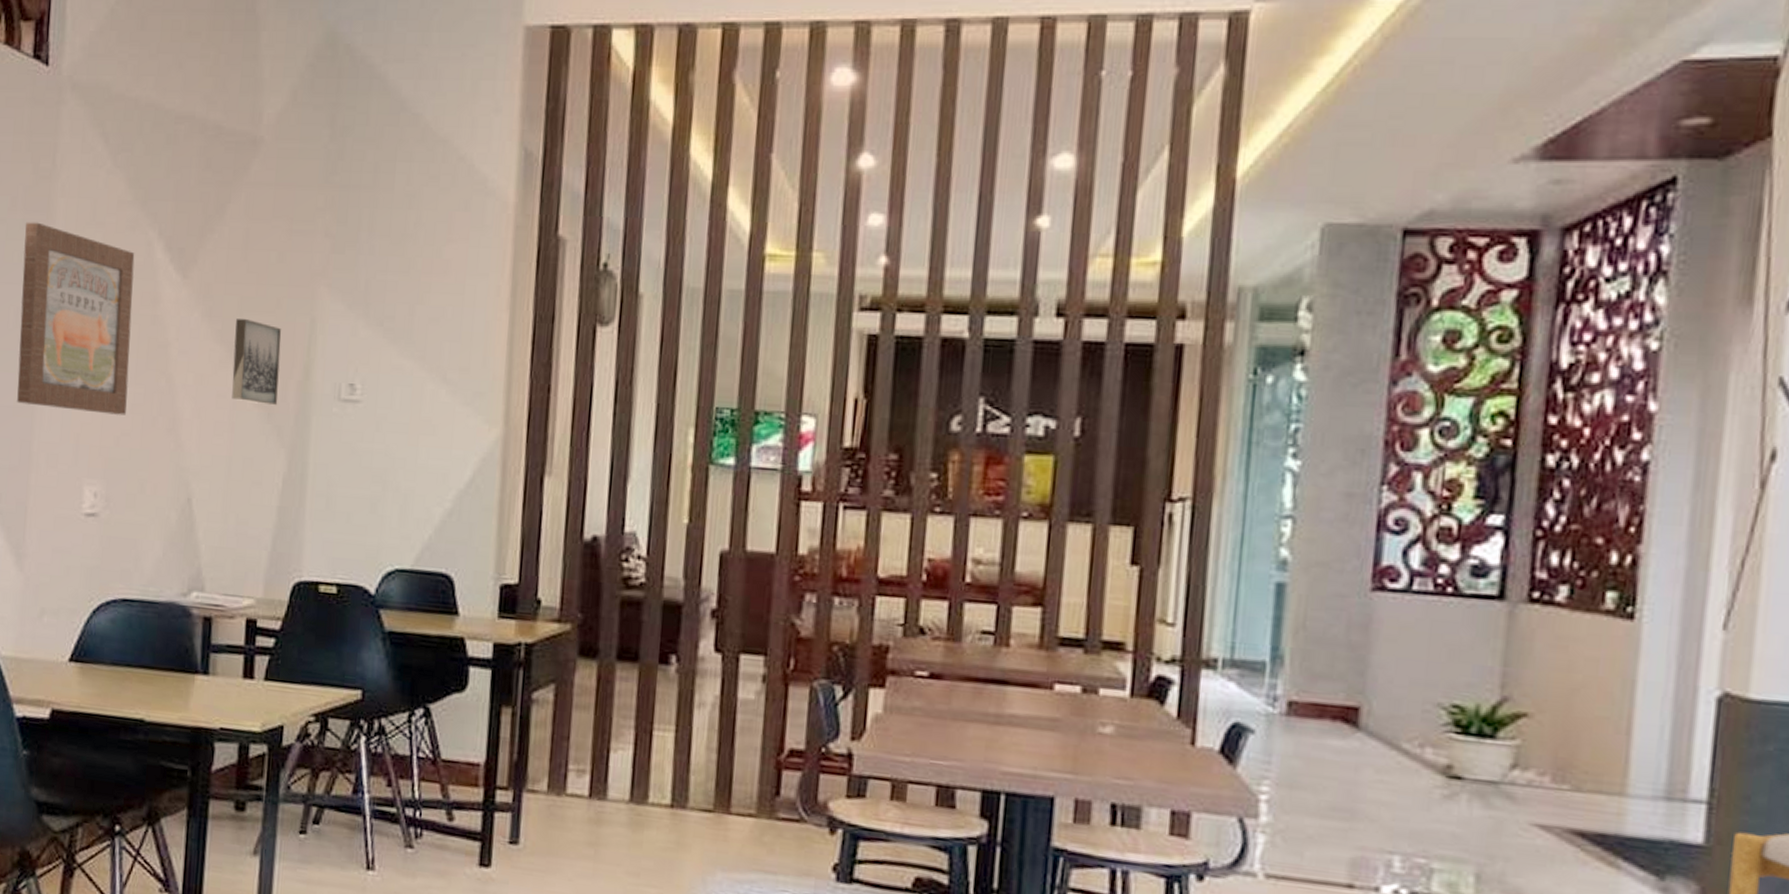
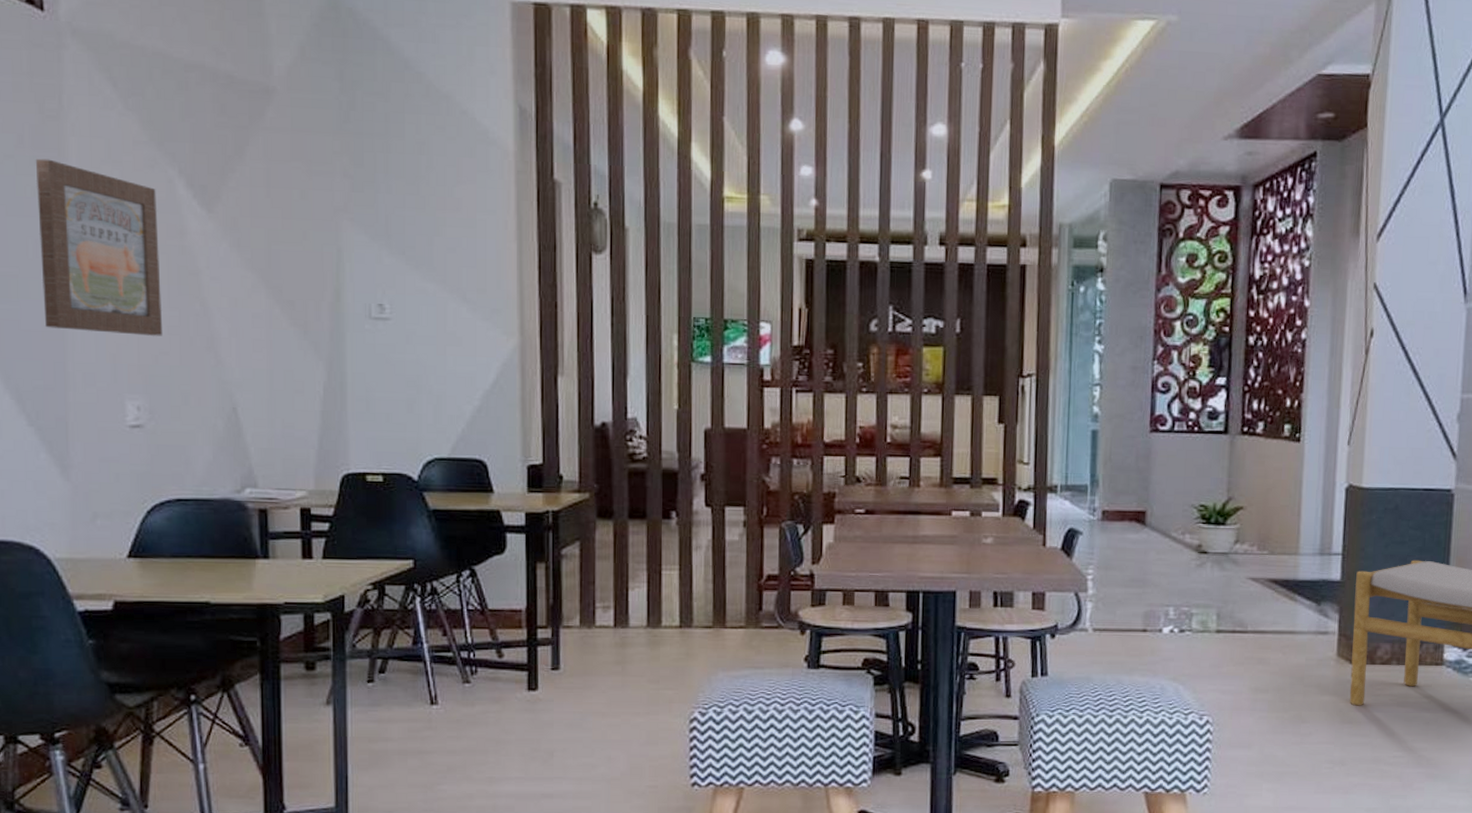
wall art: present [232,319,282,406] -> none [264,249,313,325]

